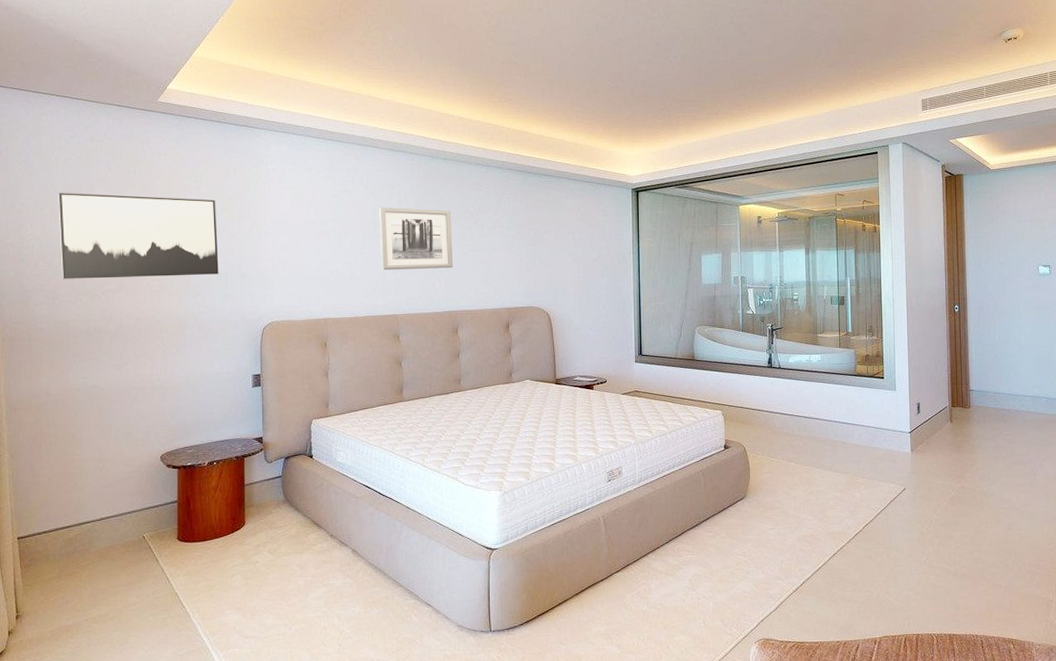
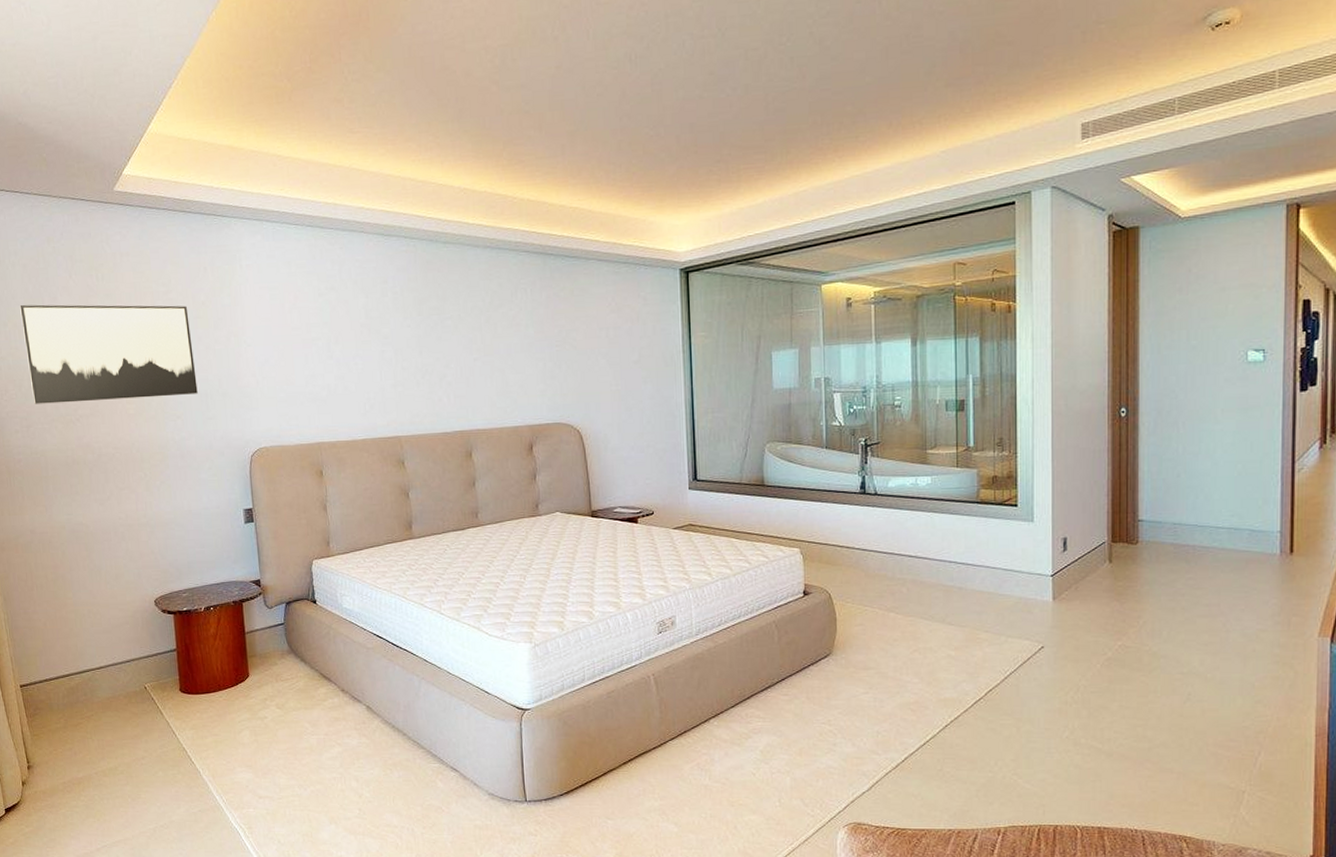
wall art: present [379,207,454,271] -> none [371,306,463,384]

